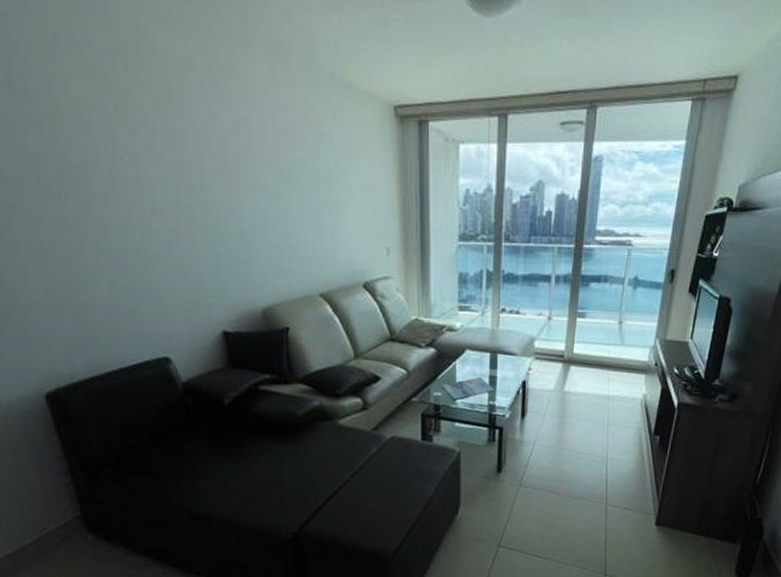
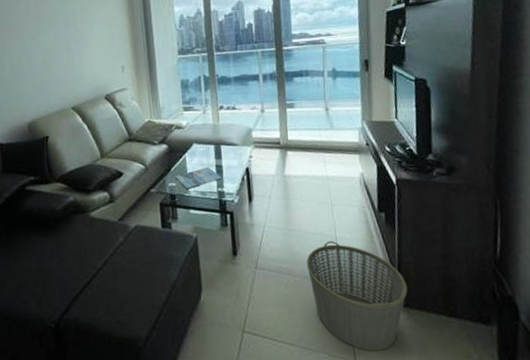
basket: none [572,461,667,565] -> present [306,240,408,351]

